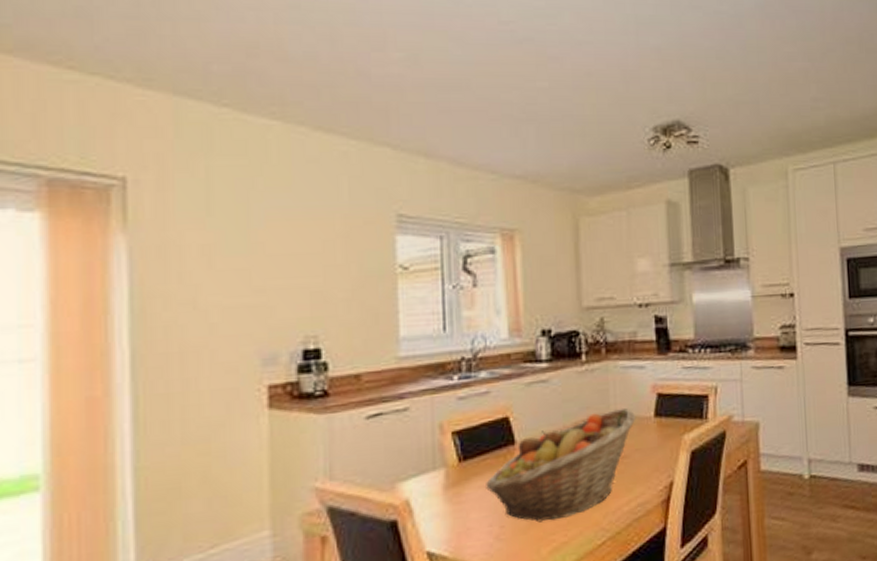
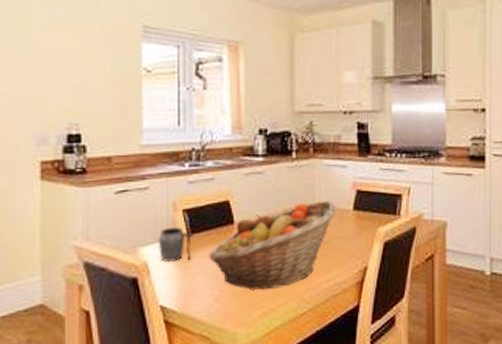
mug: none [422,453,466,497] -> present [158,227,193,262]

